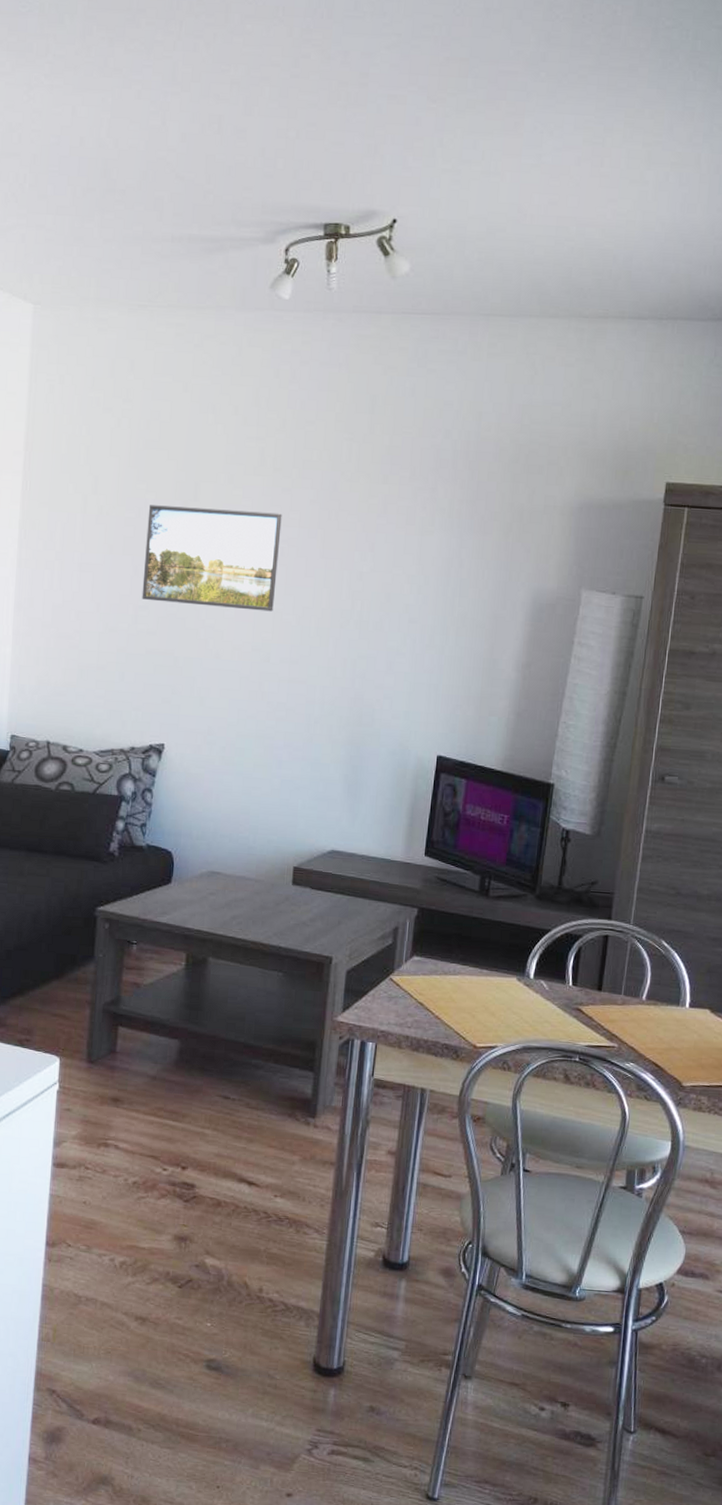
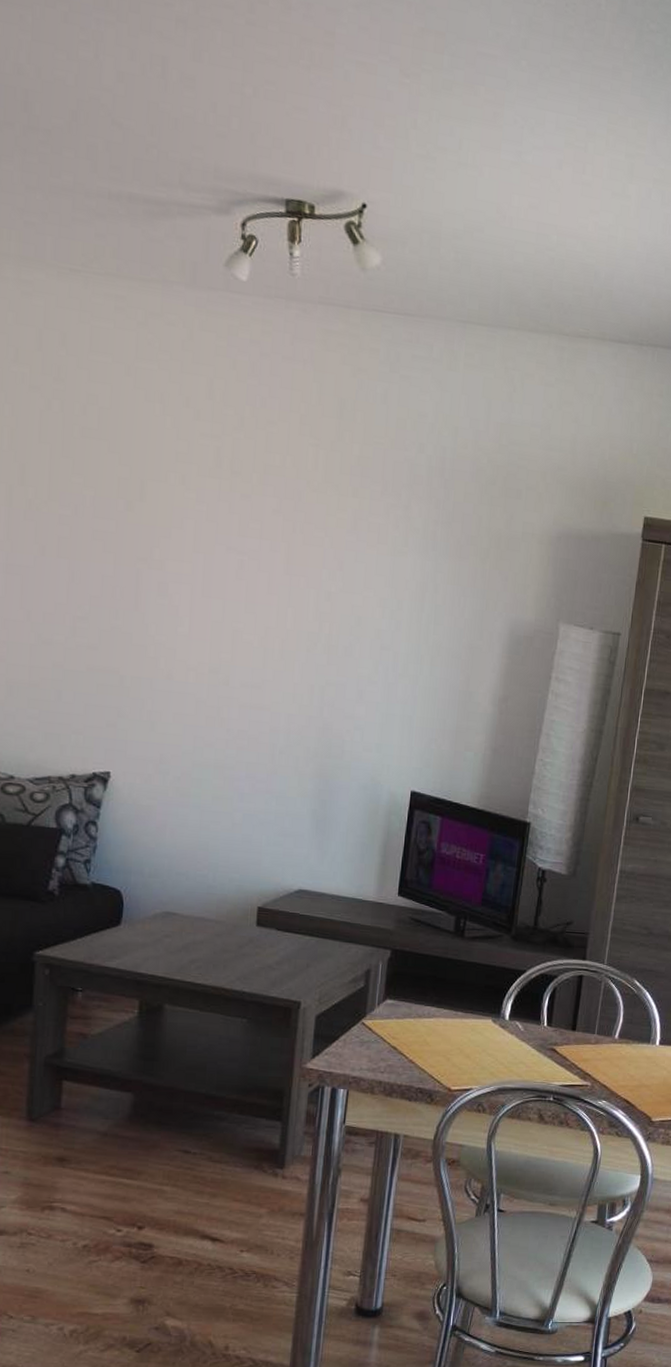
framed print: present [141,505,282,612] -> none [80,502,241,631]

